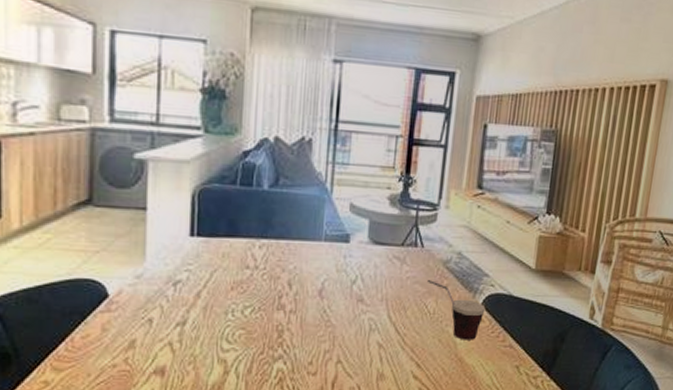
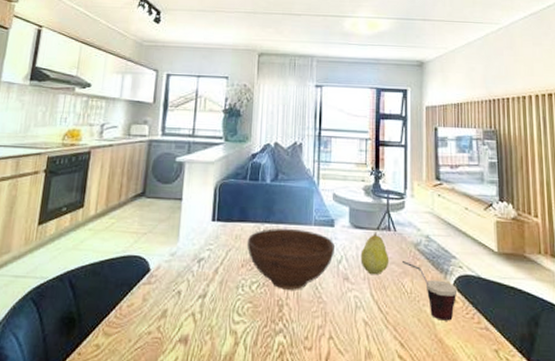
bowl: none [237,245,349,314] -> present [247,228,334,290]
fruit: none [379,247,413,296] -> present [360,231,389,275]

